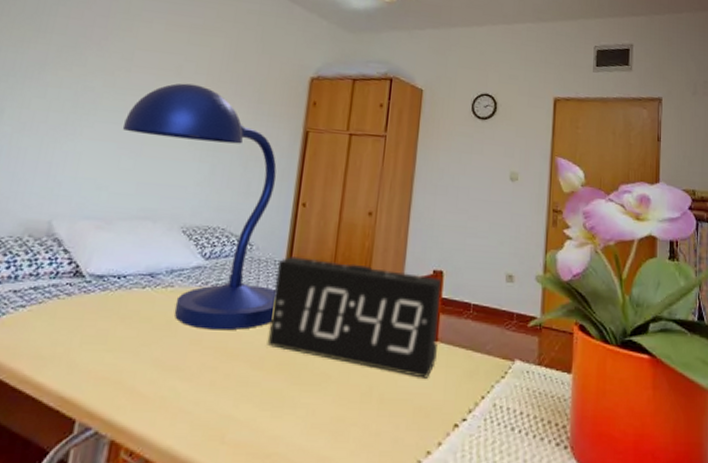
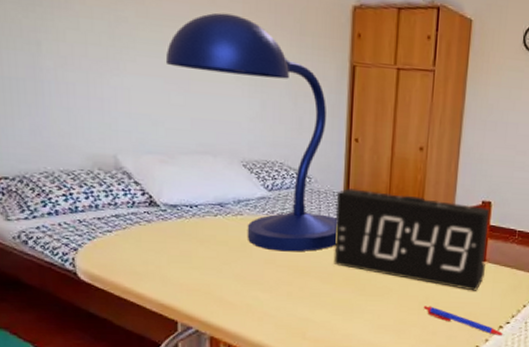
pen: none [366,397,461,438] -> present [423,306,505,336]

